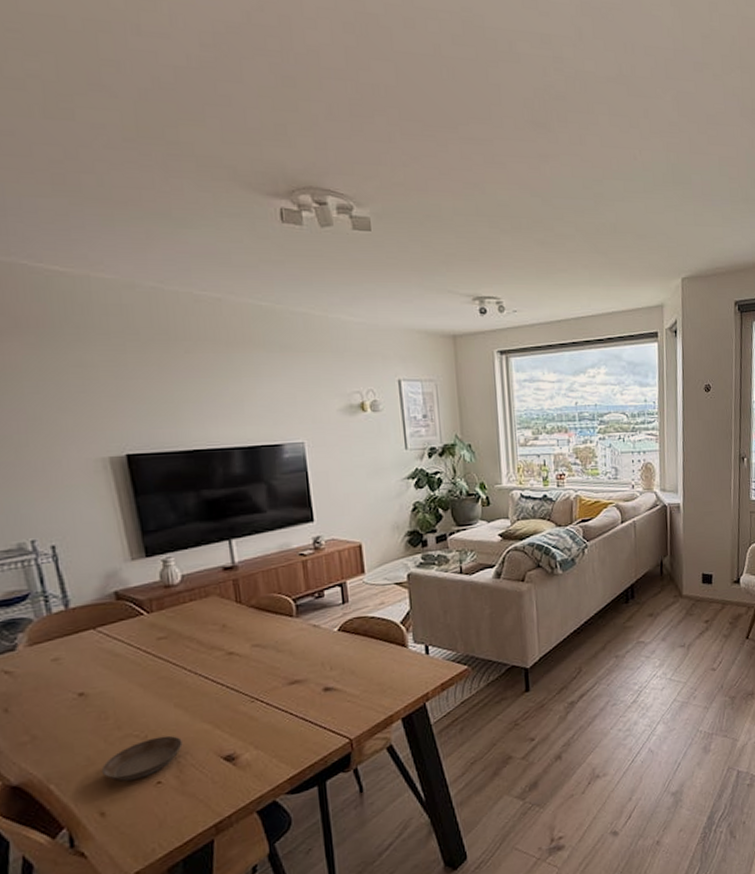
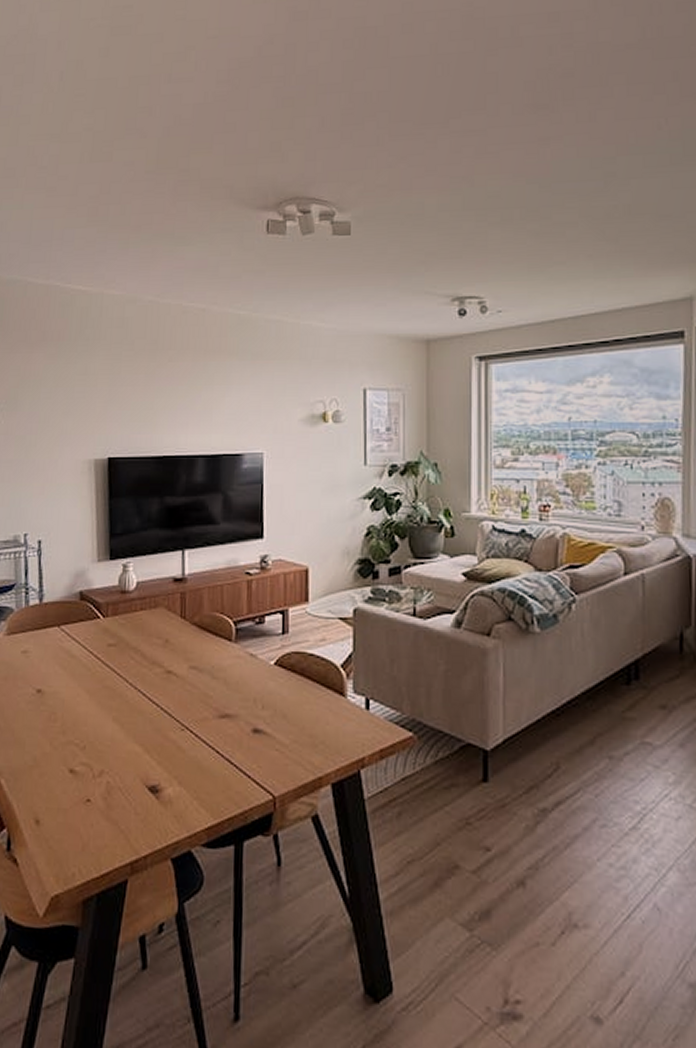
saucer: present [101,735,183,781] -> none [43,750,114,792]

